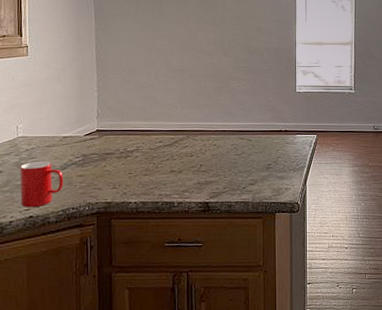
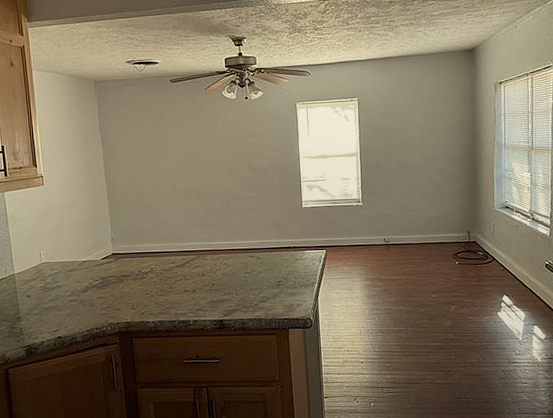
cup: present [20,161,64,208] -> none [46,285,86,329]

